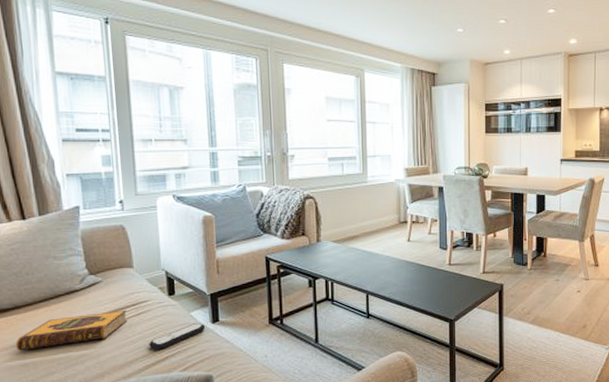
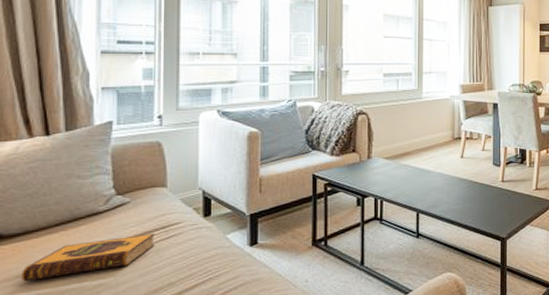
remote control: present [149,323,206,350] -> none [177,247,242,277]

